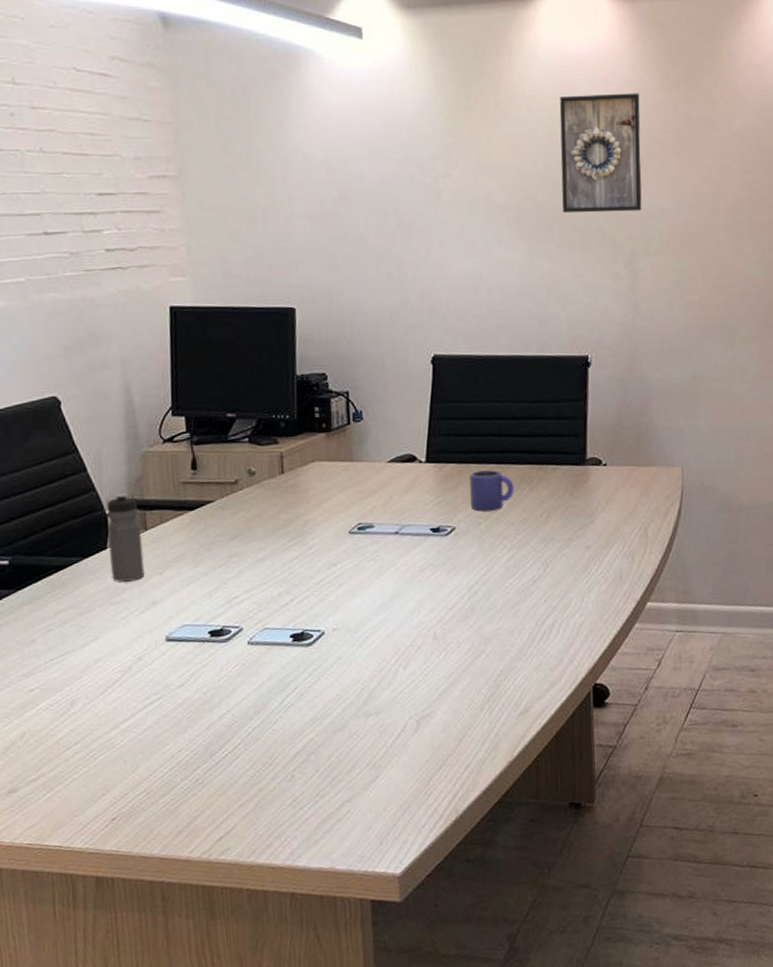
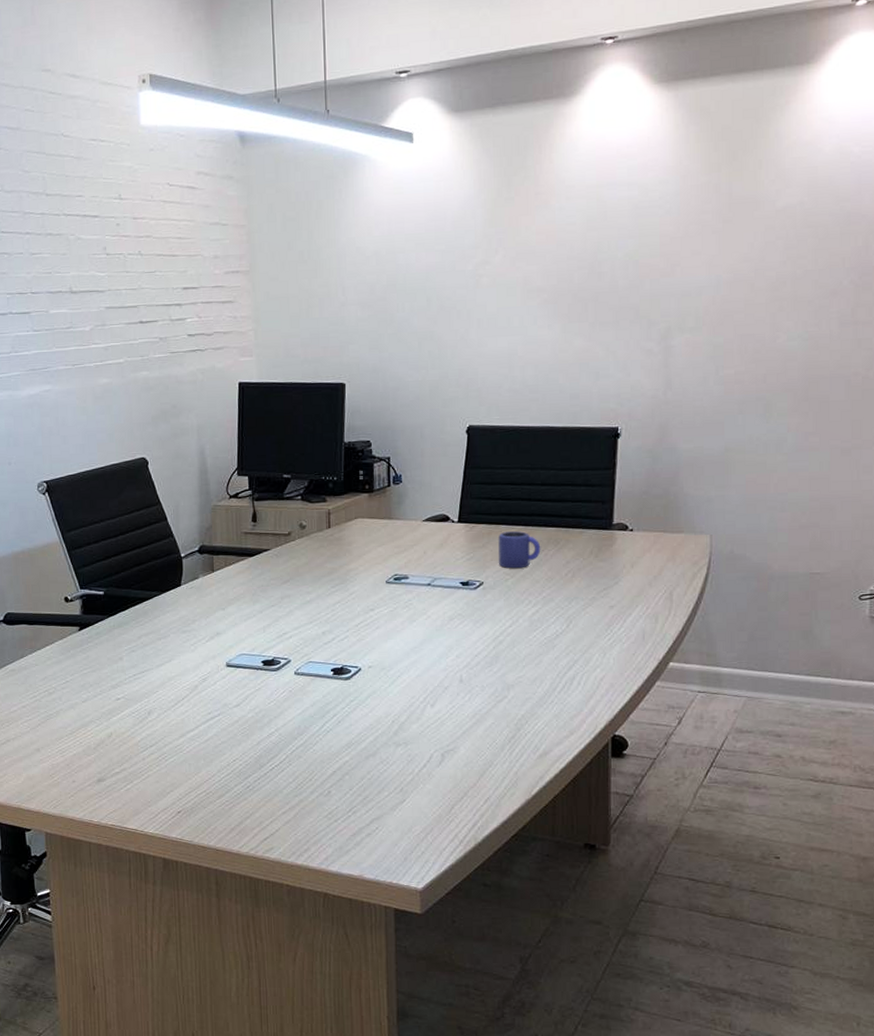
water bottle: present [106,493,145,582] -> none [181,540,211,614]
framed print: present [559,93,642,213] -> none [597,177,681,293]

